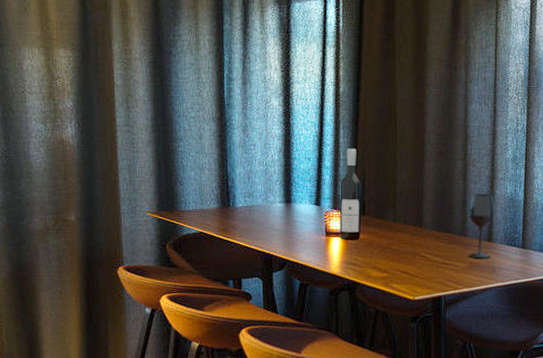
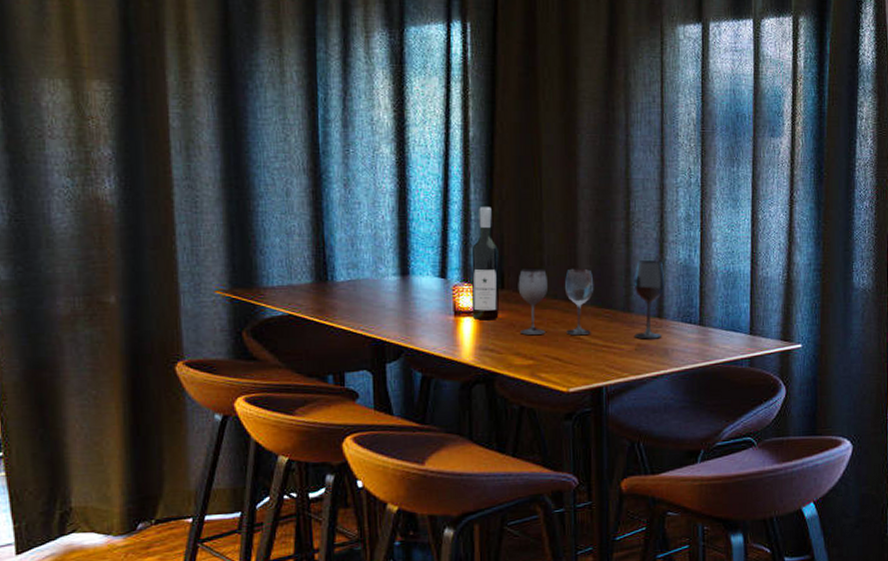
wineglass: none [376,198,437,254] -> present [518,267,594,336]

